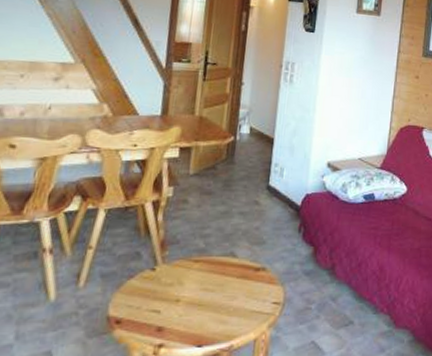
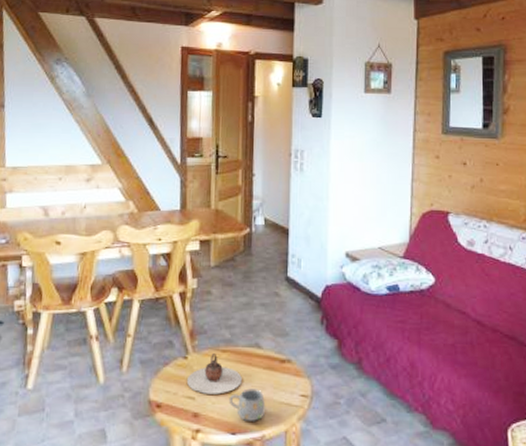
teapot: none [152,264,213,306] -> present [186,353,242,395]
mug: none [197,298,237,332] -> present [228,388,266,421]

